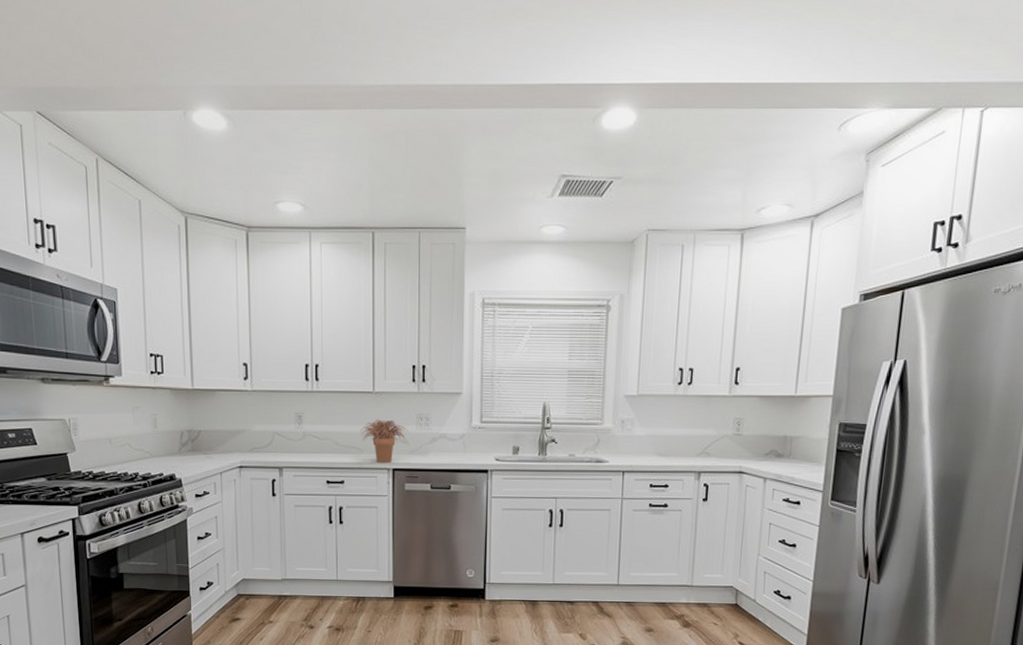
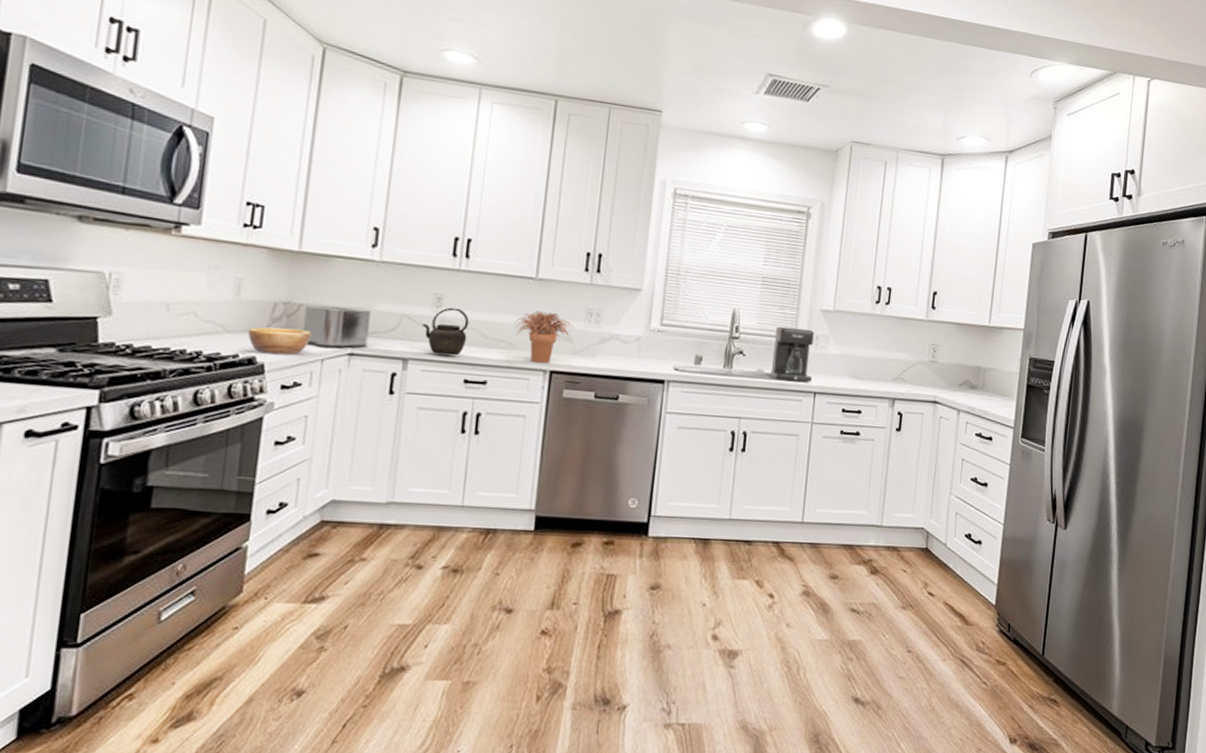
bowl: none [166,450,211,472] -> present [247,327,312,356]
toaster: none [202,430,251,464] -> present [302,305,371,349]
kettle: none [289,423,325,462] -> present [422,307,469,356]
coffee maker: none [581,414,620,463] -> present [770,326,814,383]

